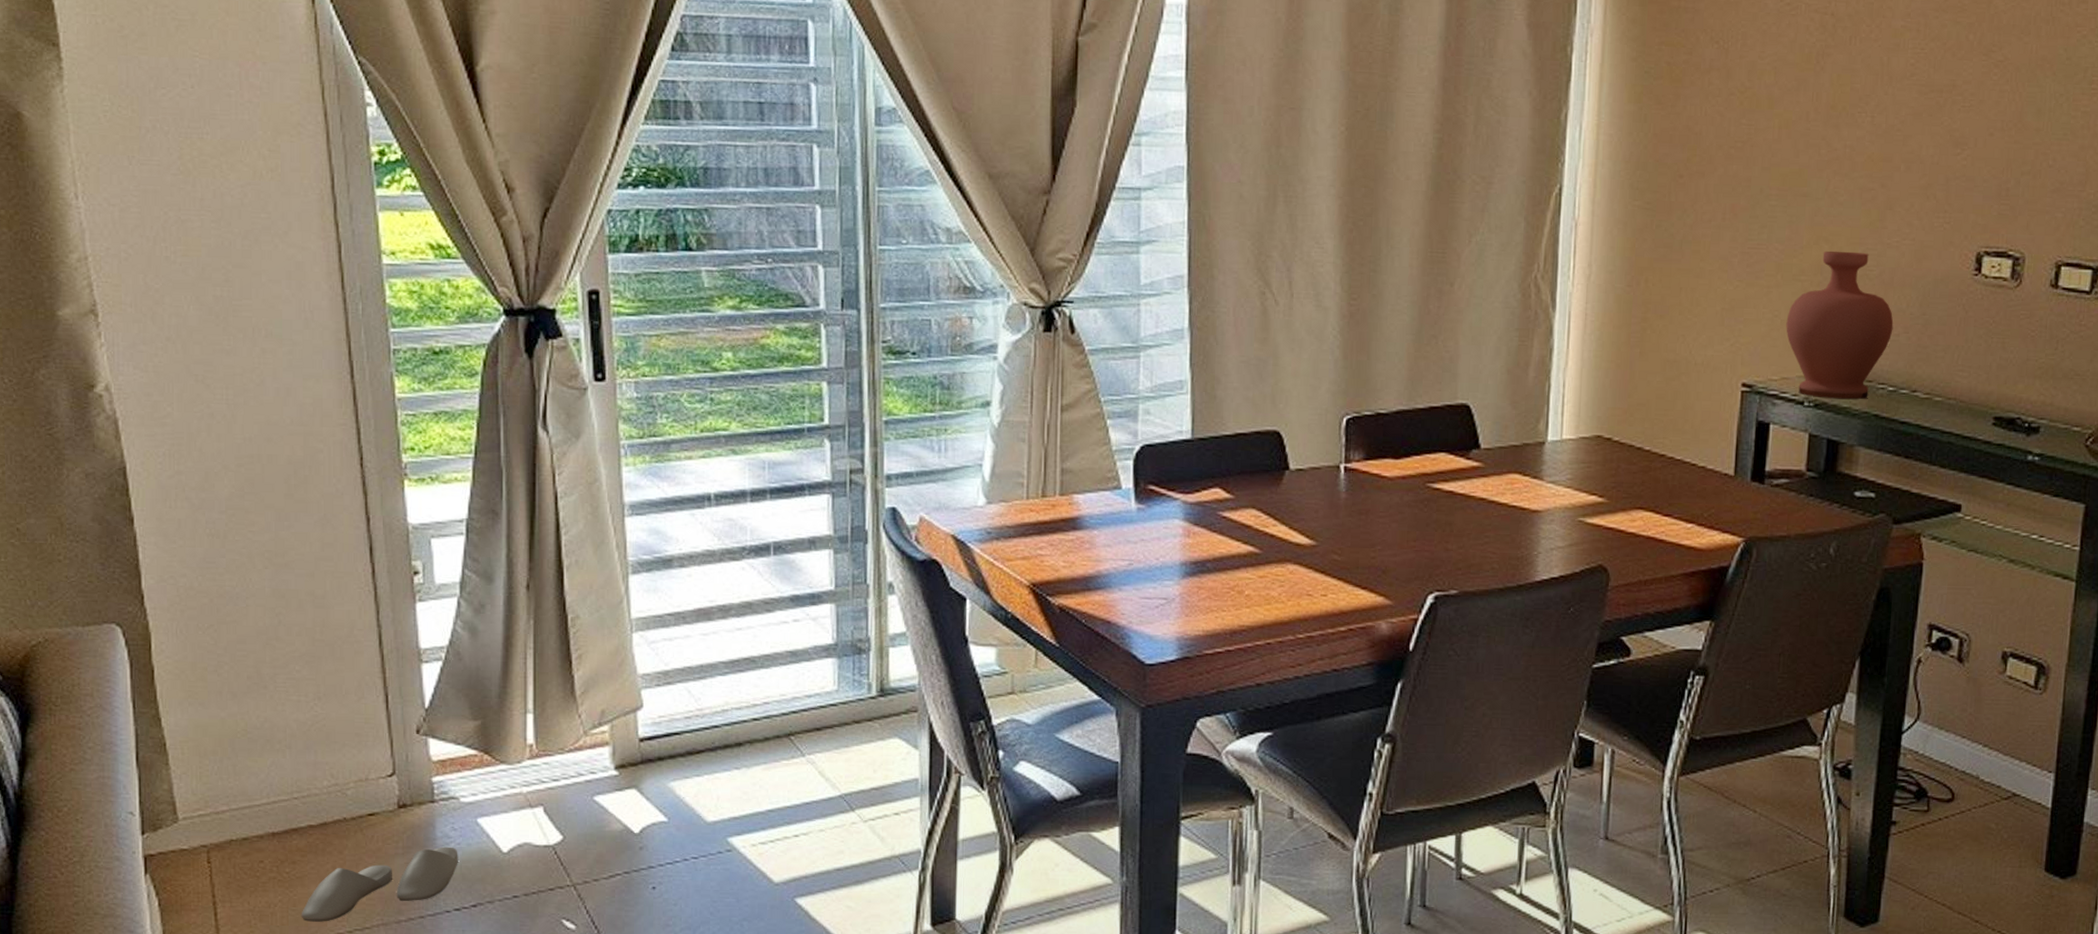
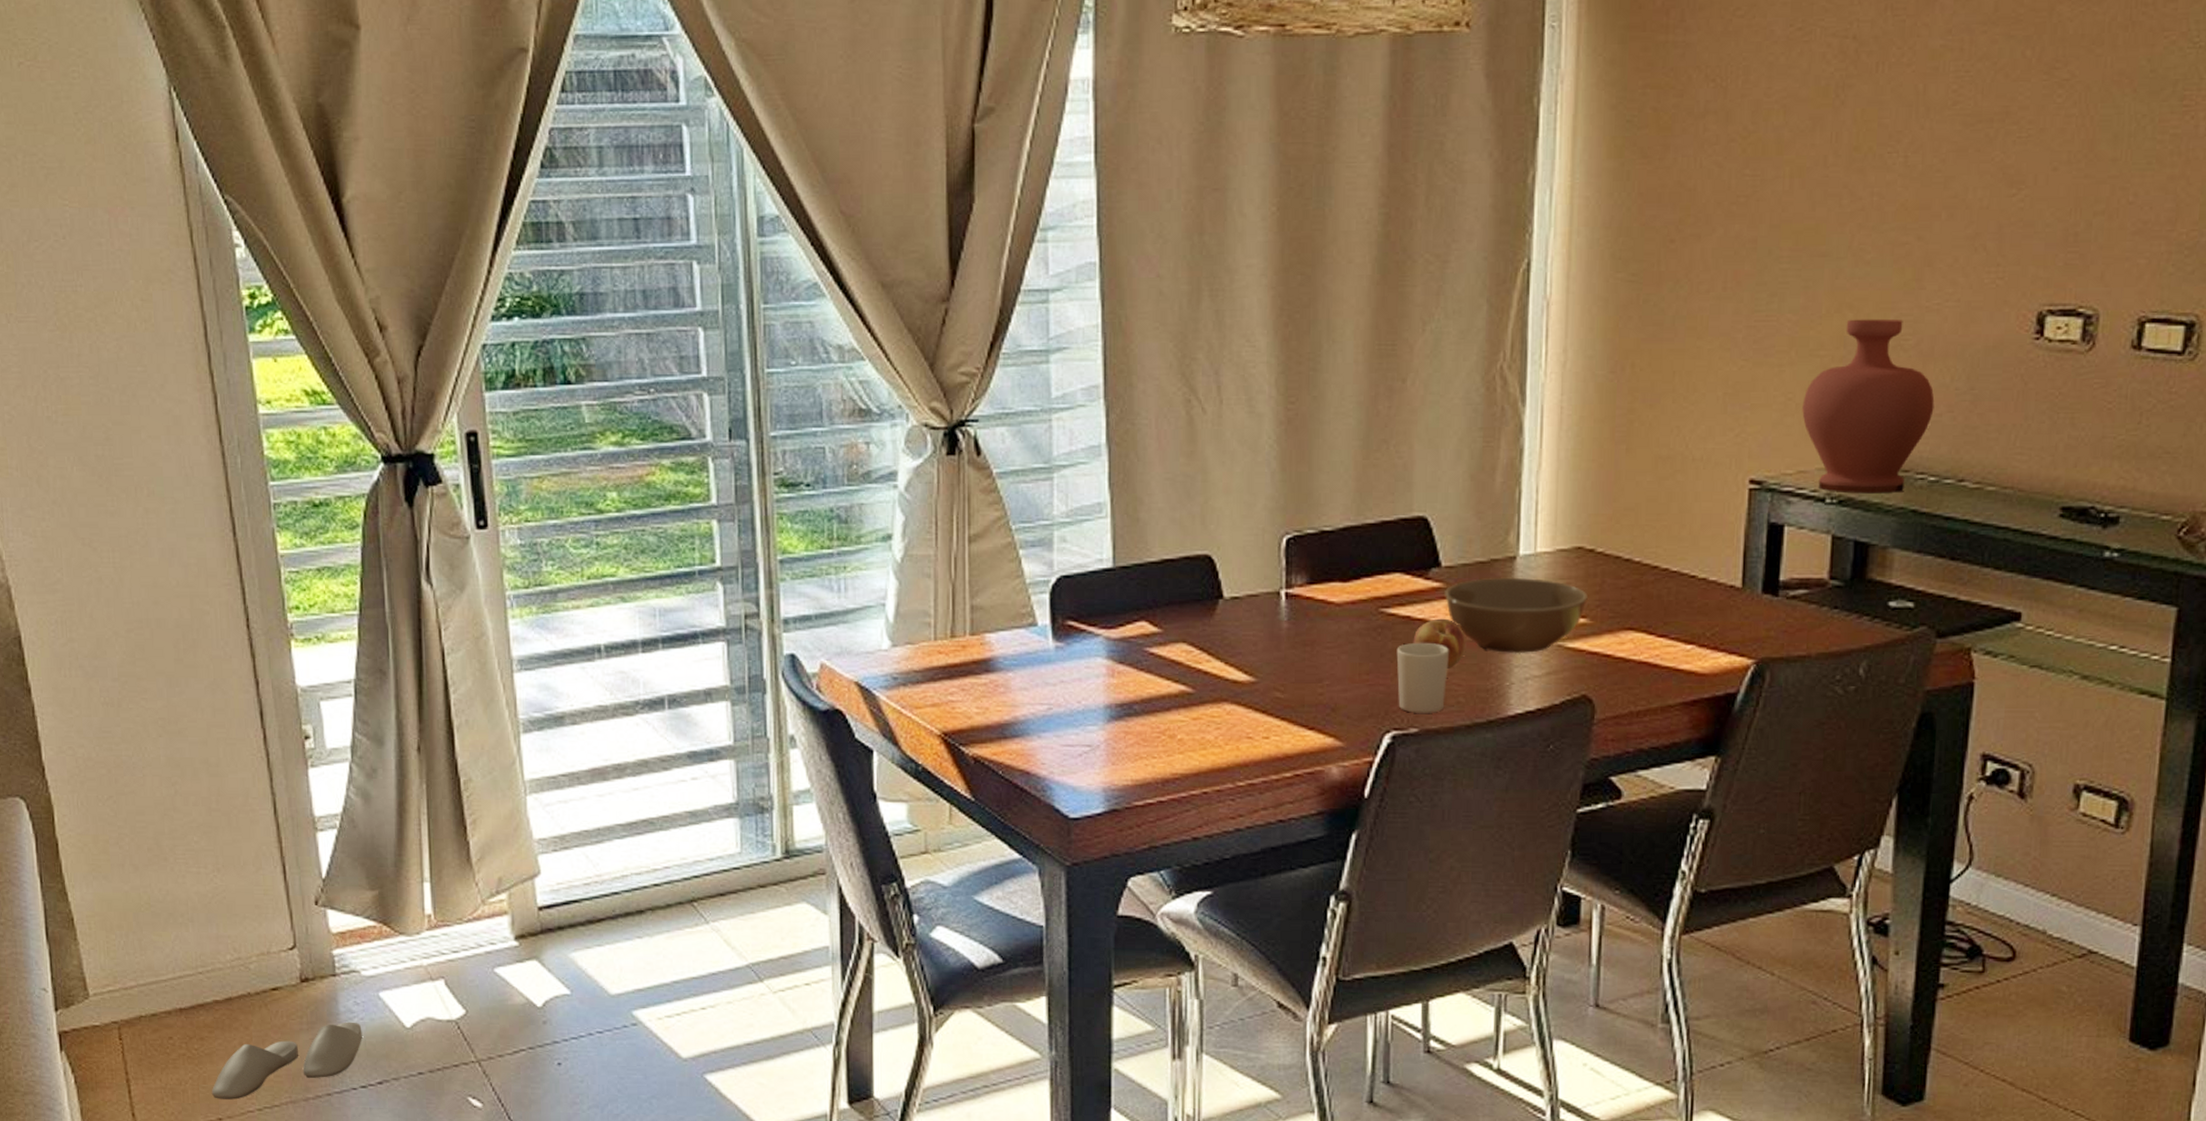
mug: none [1440,514,1486,577] -> present [1396,642,1449,713]
fruit: none [1454,494,1501,538] -> present [1413,618,1467,669]
bowl: none [1483,460,1605,527] -> present [1445,578,1588,654]

